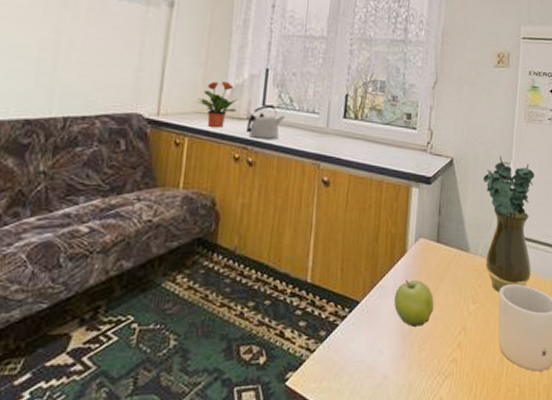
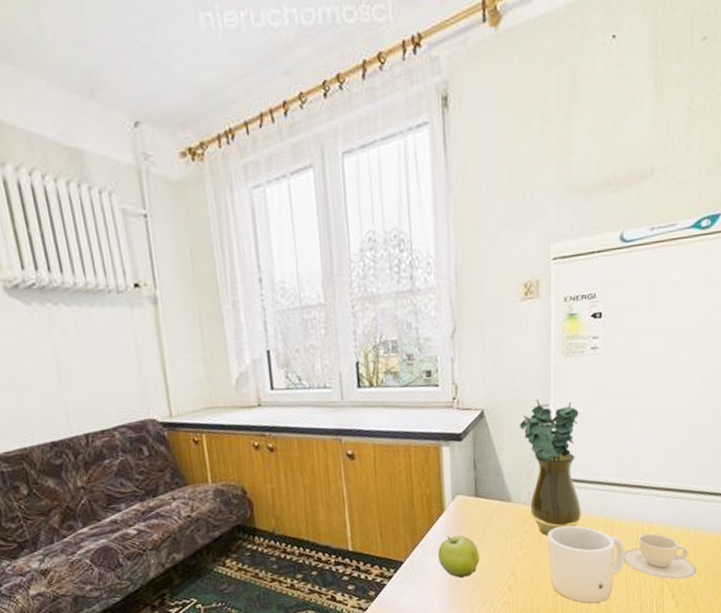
potted plant: present [198,80,237,128] -> none [205,371,246,421]
kettle: present [246,104,286,140] -> none [259,387,297,425]

